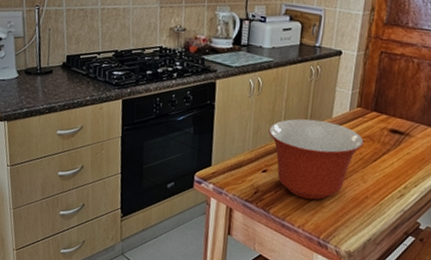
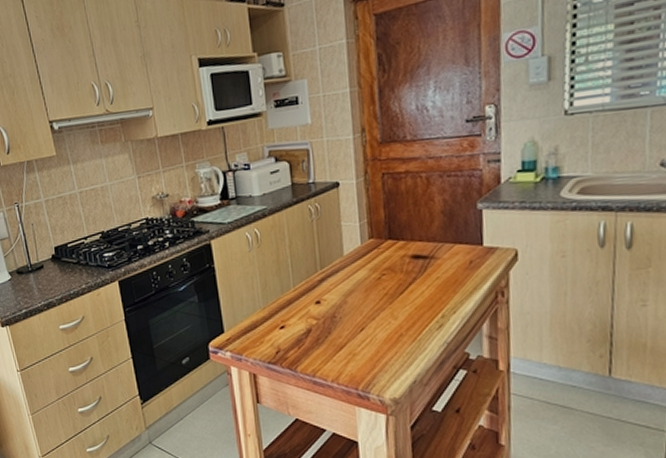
mixing bowl: present [268,118,364,200] -> none [277,260,385,349]

